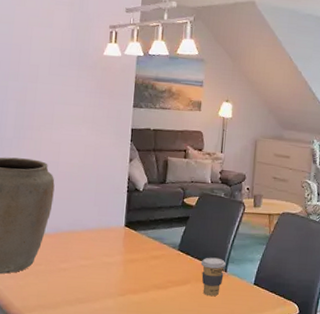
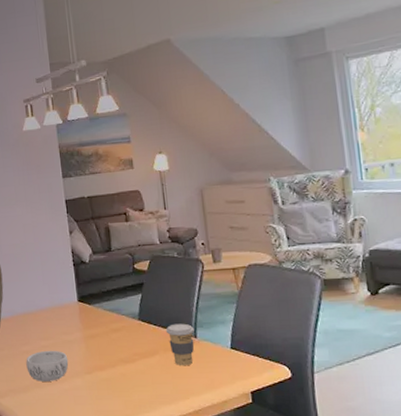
decorative bowl: none [61,269,105,300] -> present [26,350,69,382]

